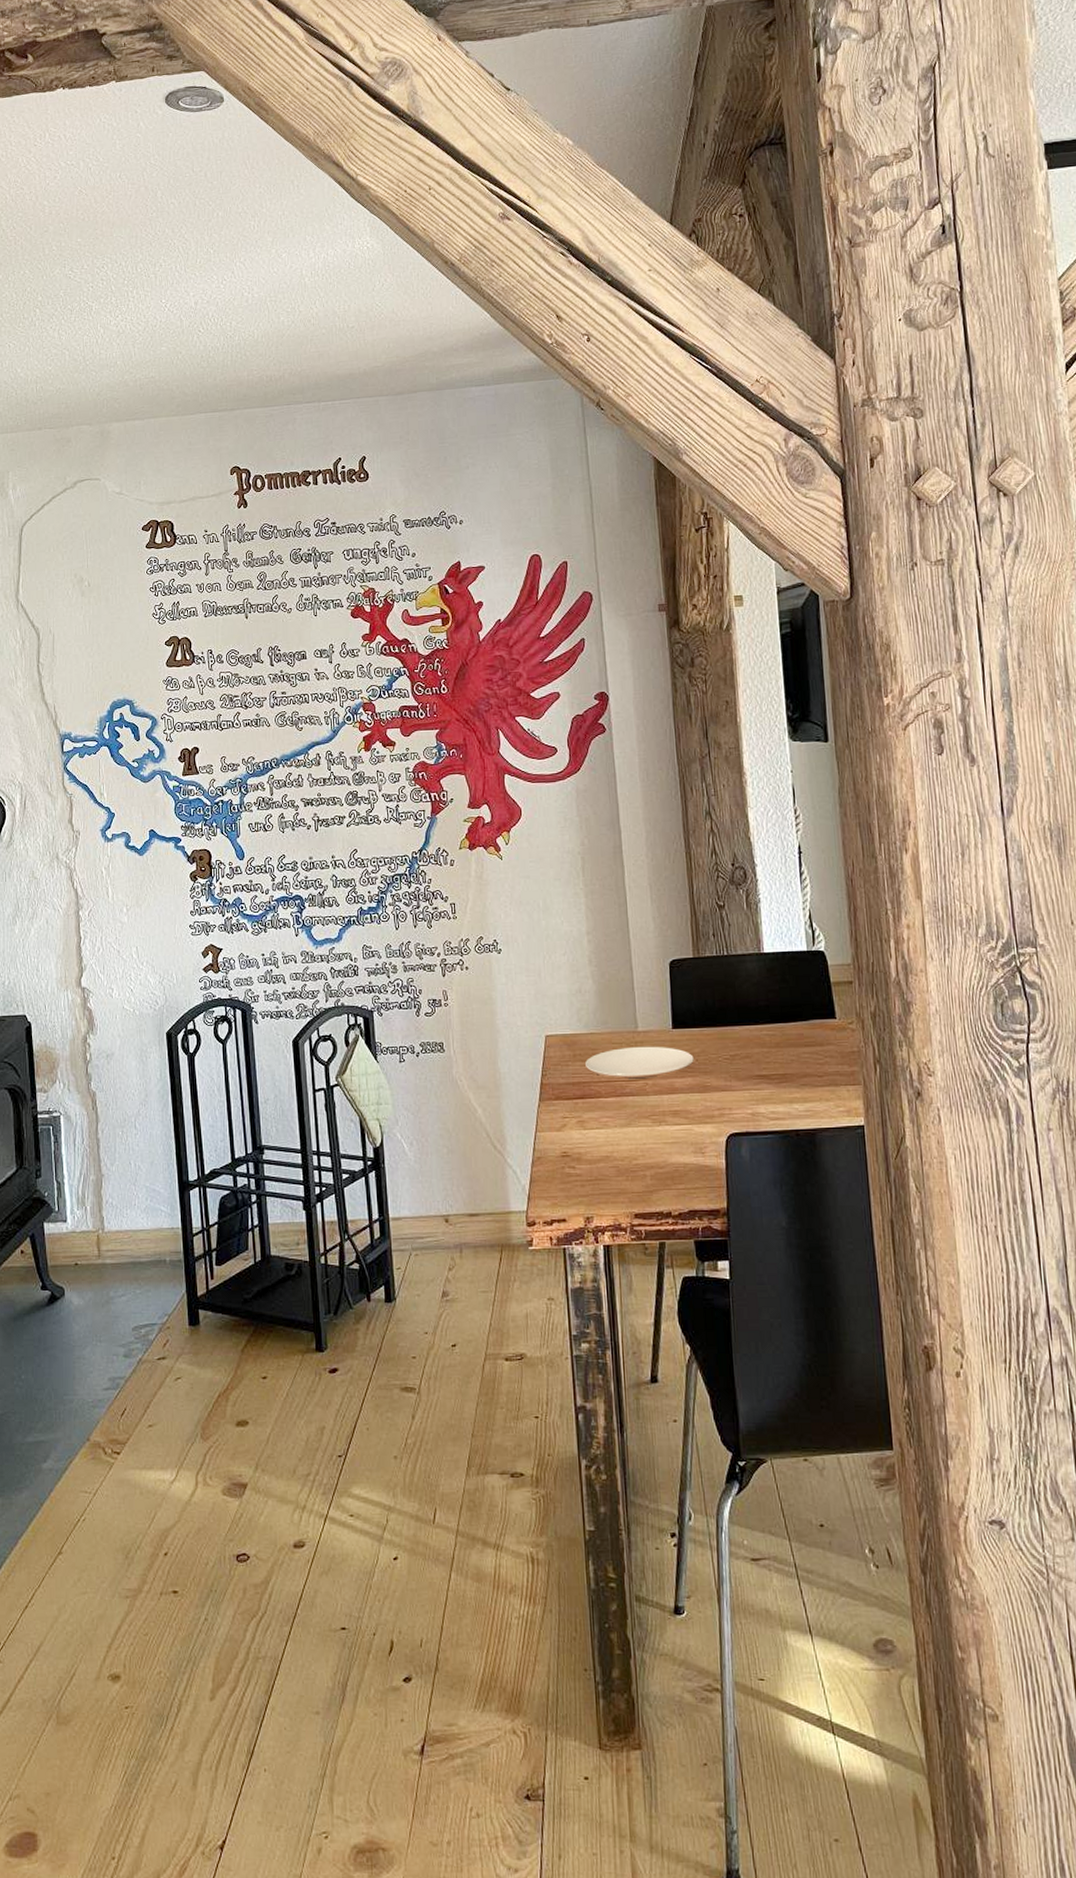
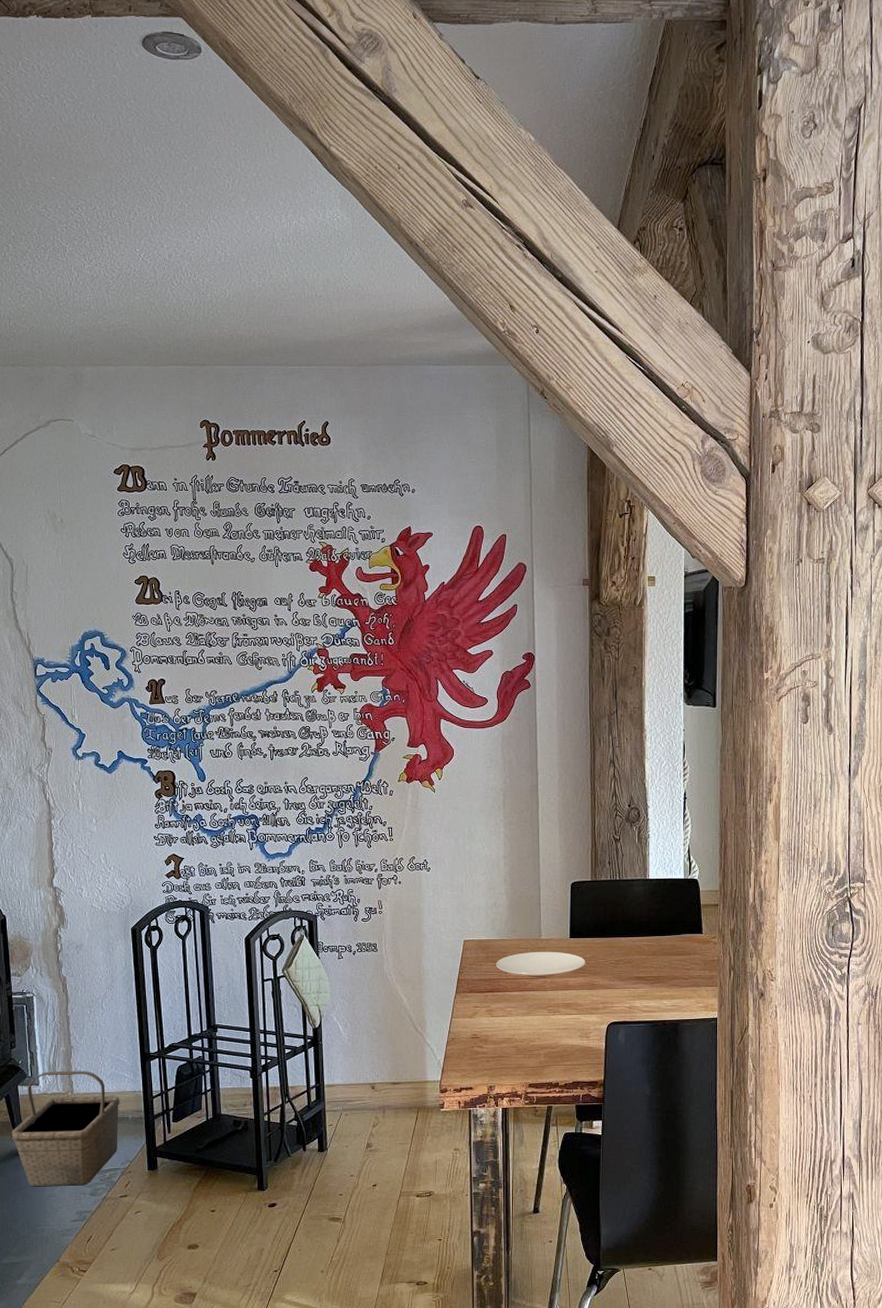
basket: none [36,1203,156,1347] -> present [11,1070,120,1187]

